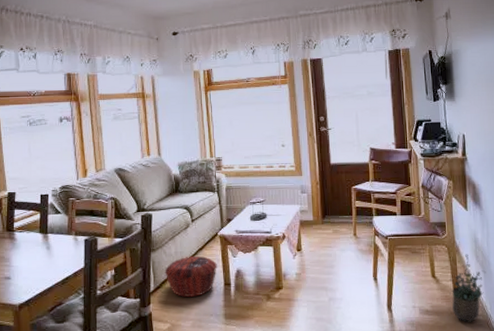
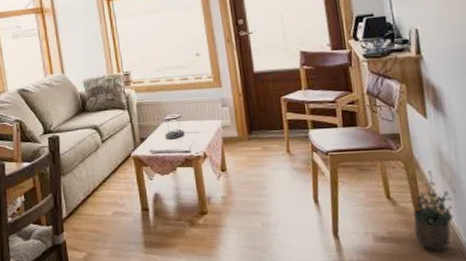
woven basket: present [165,256,217,297] -> none [76,179,133,224]

